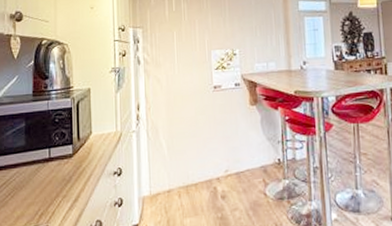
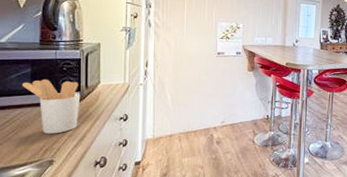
utensil holder: none [17,134,73,196] -> present [22,80,81,134]

